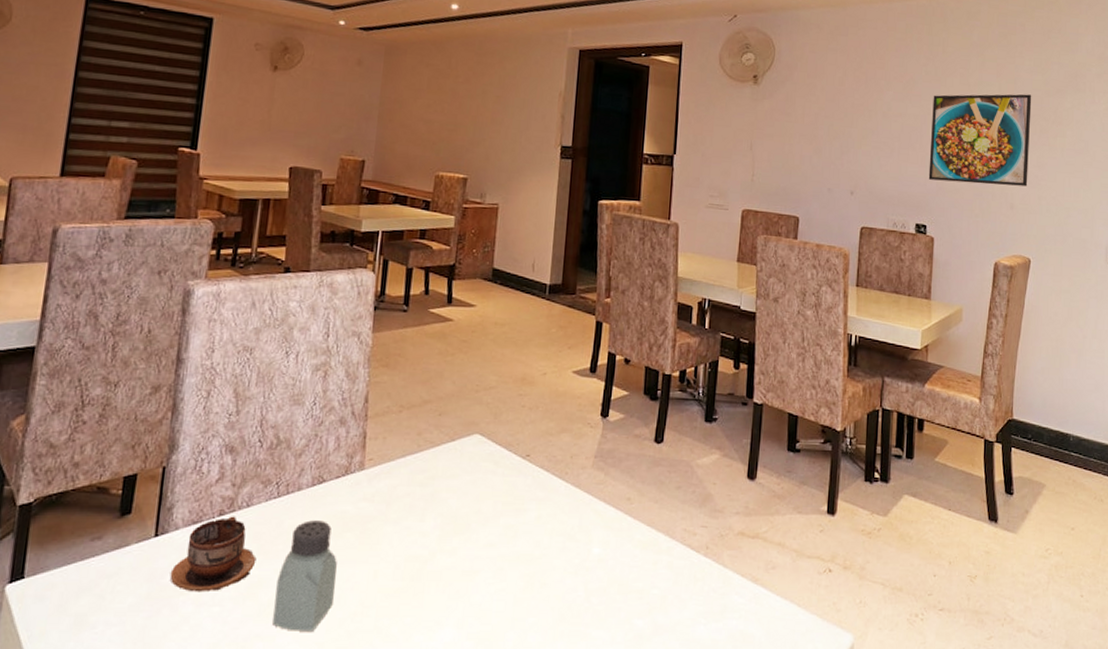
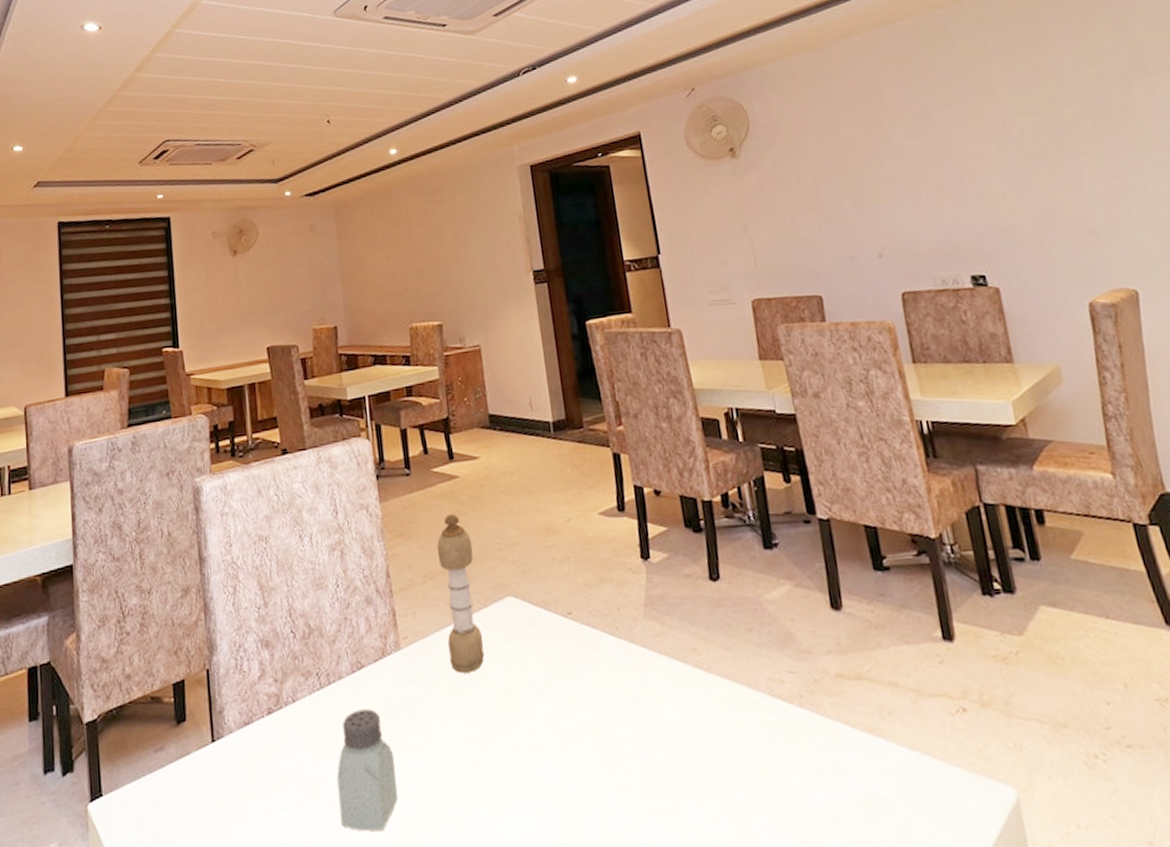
cup: present [170,516,257,592] -> none [233,713,313,797]
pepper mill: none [409,352,453,497] -> present [436,513,484,673]
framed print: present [928,94,1032,187] -> none [955,93,1109,221]

